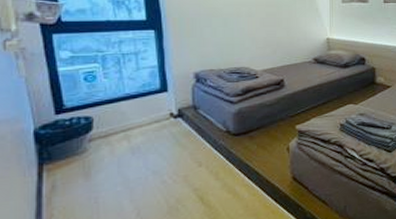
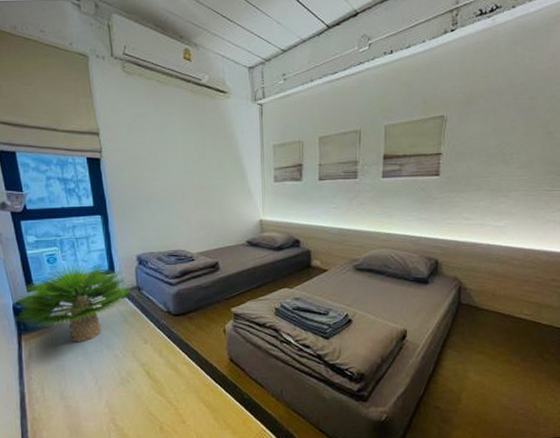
potted plant: none [36,82,185,170] -> present [15,264,131,343]

